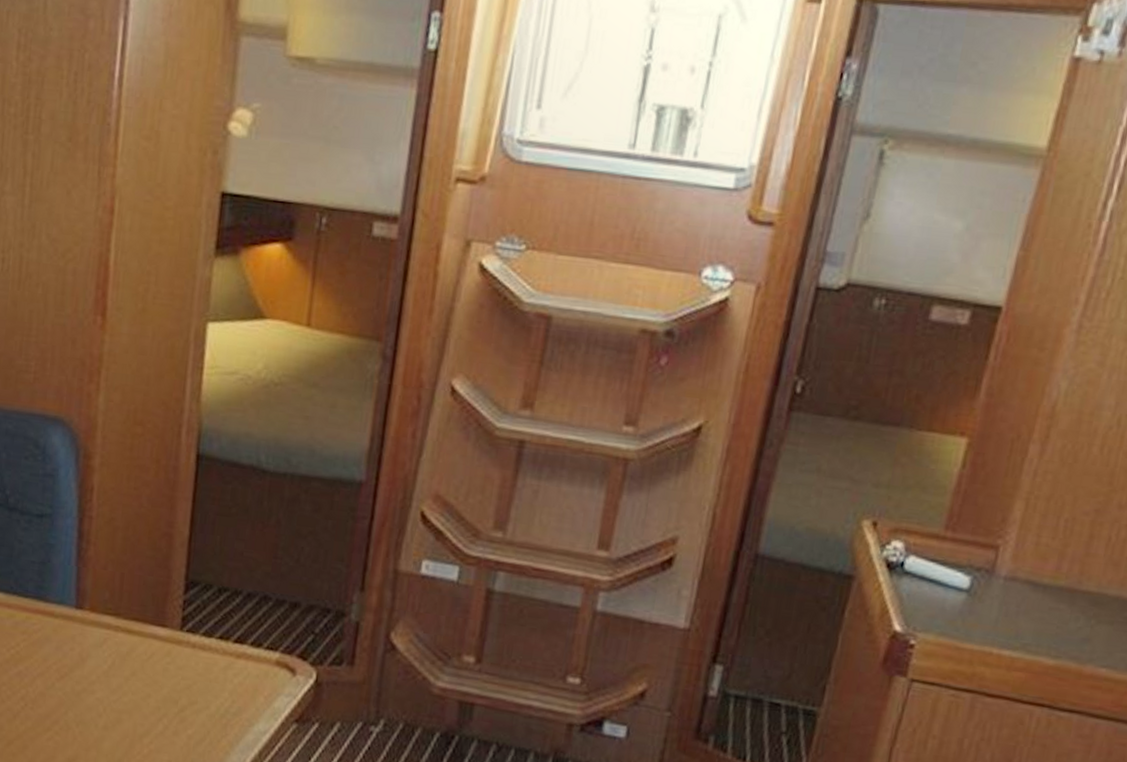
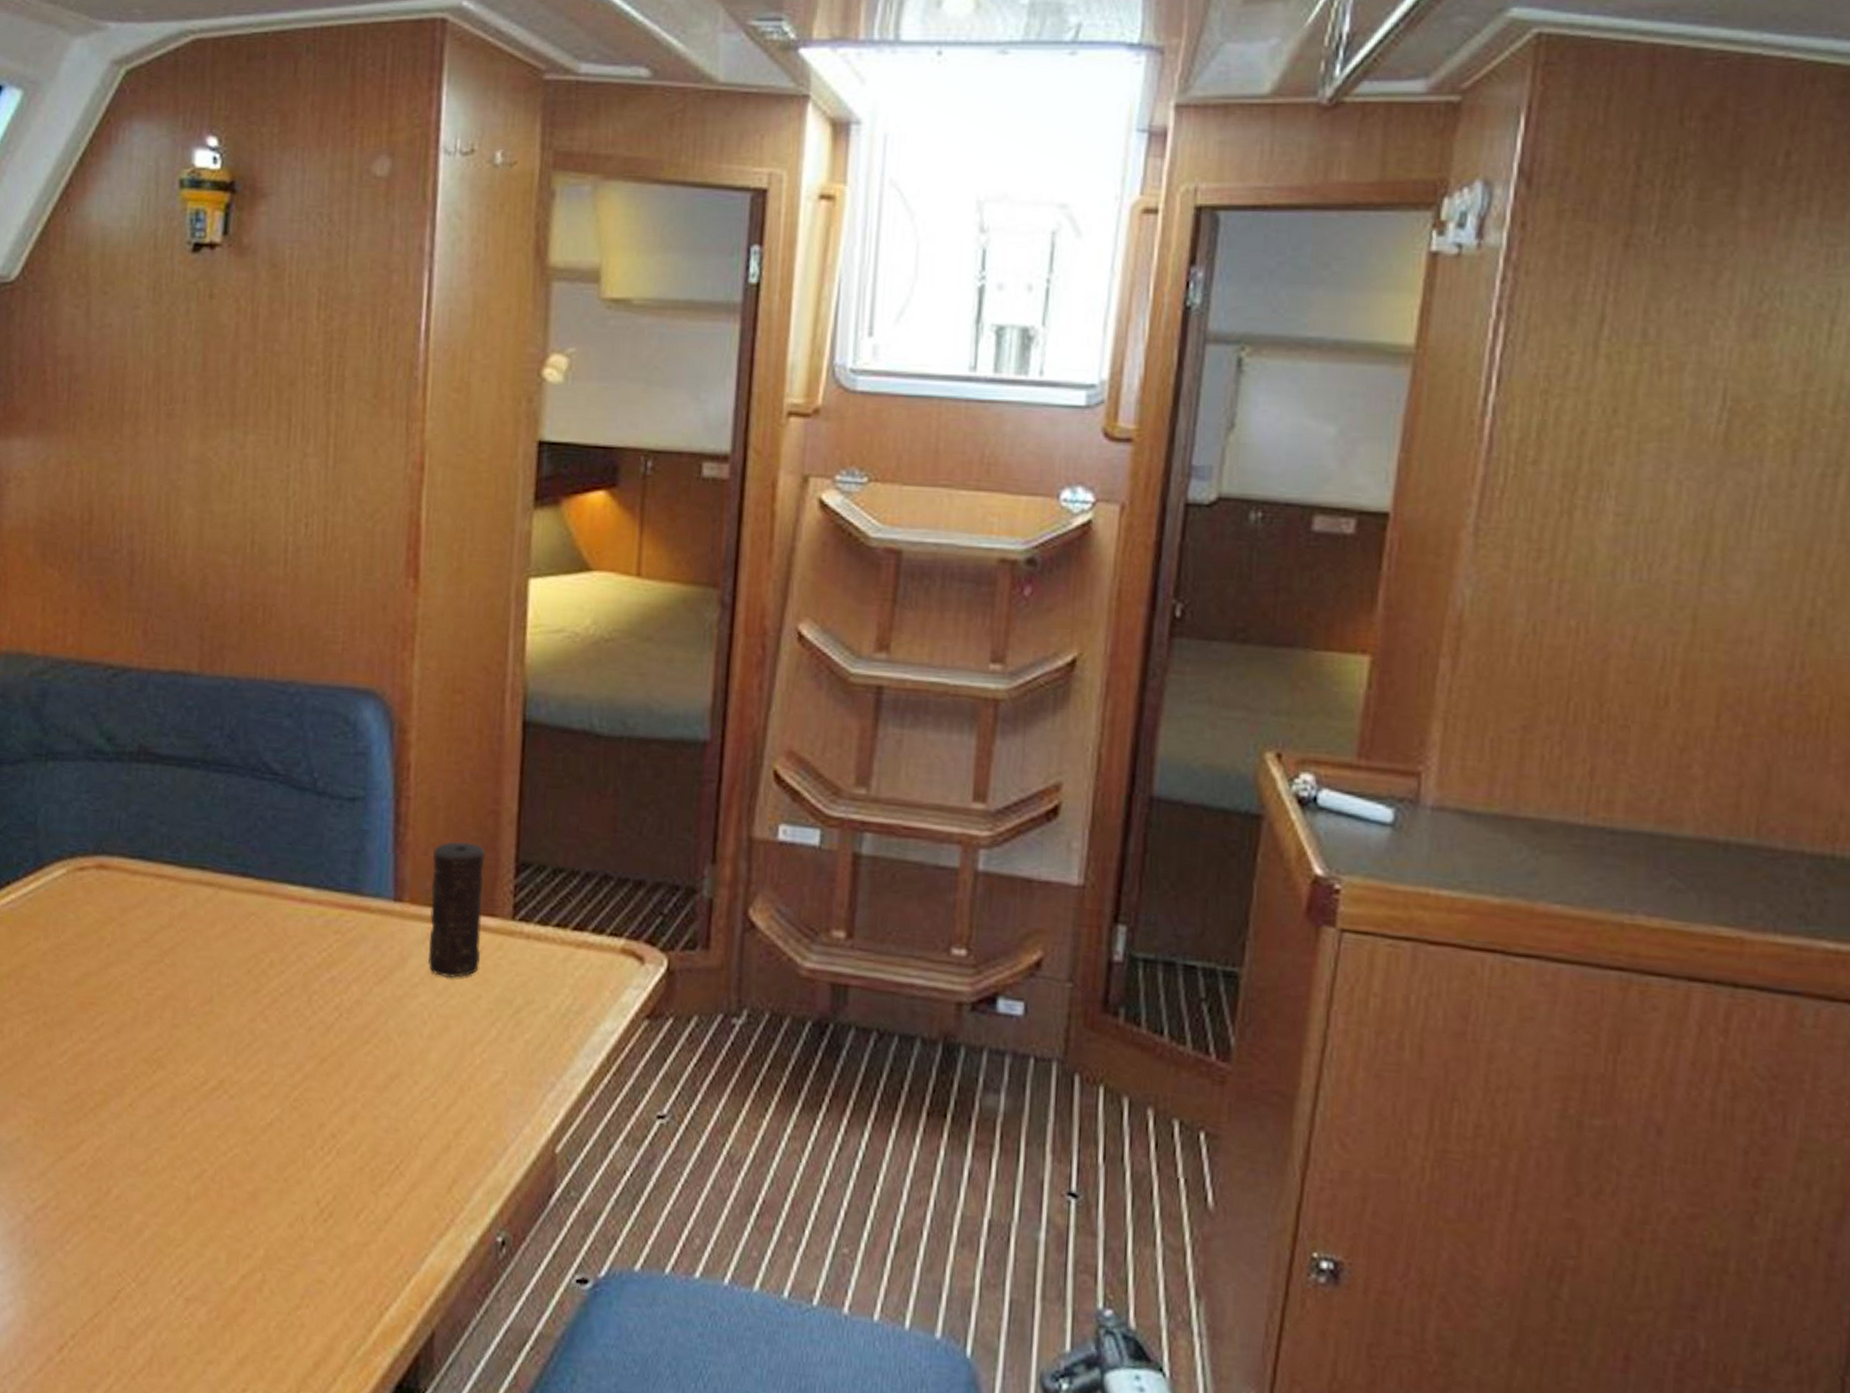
candle: none [104,559,159,679] -> present [427,841,486,979]

